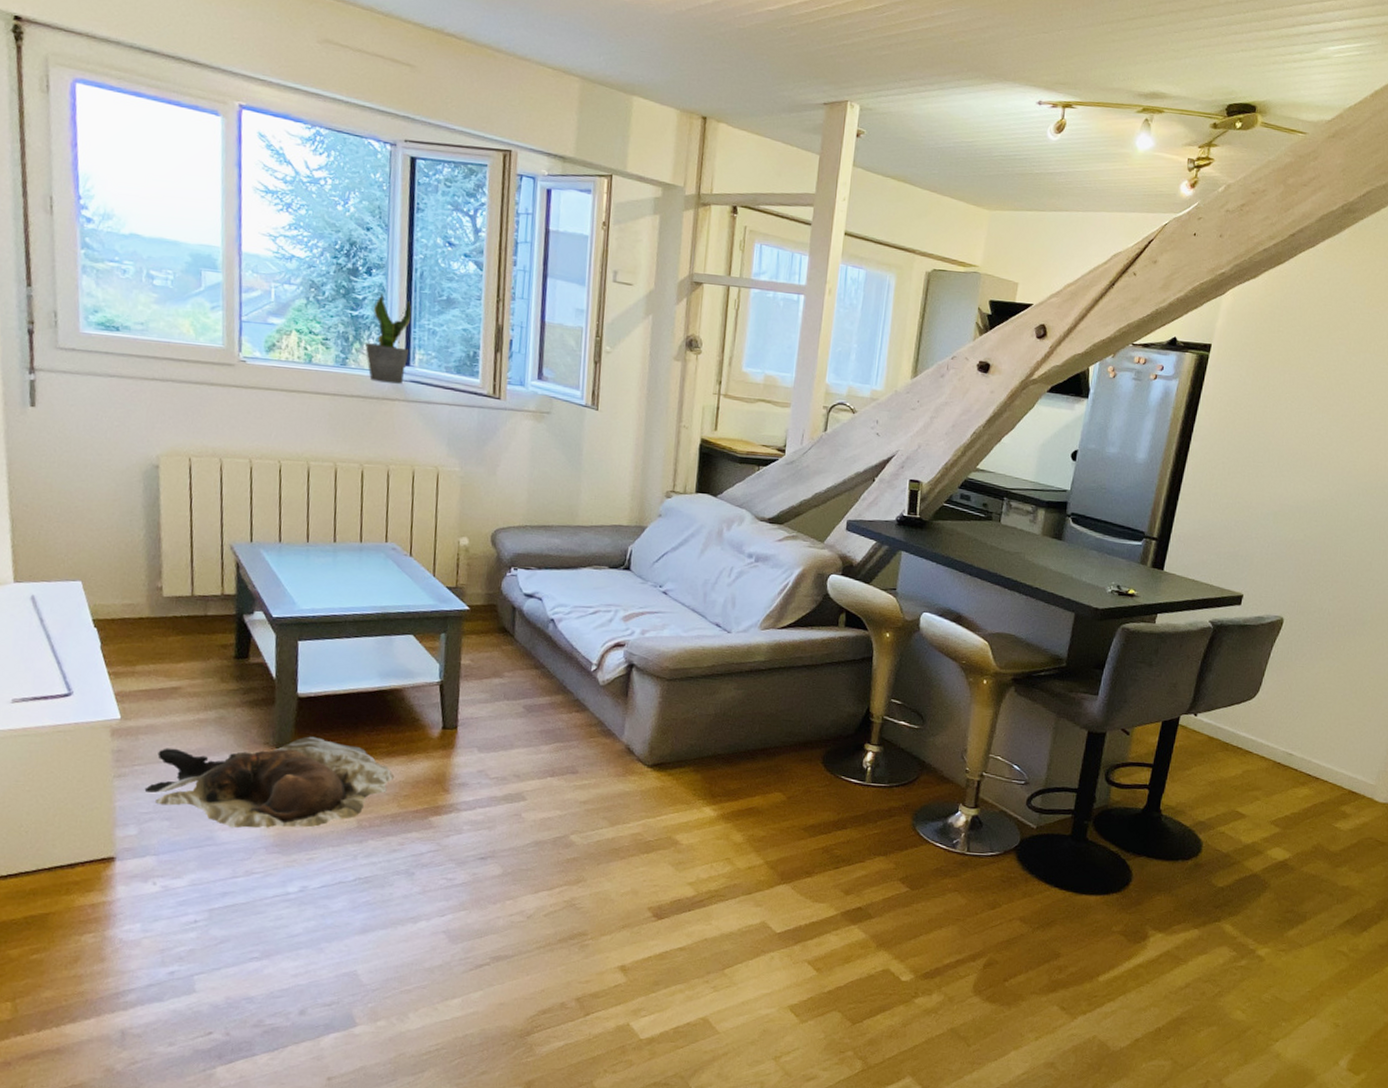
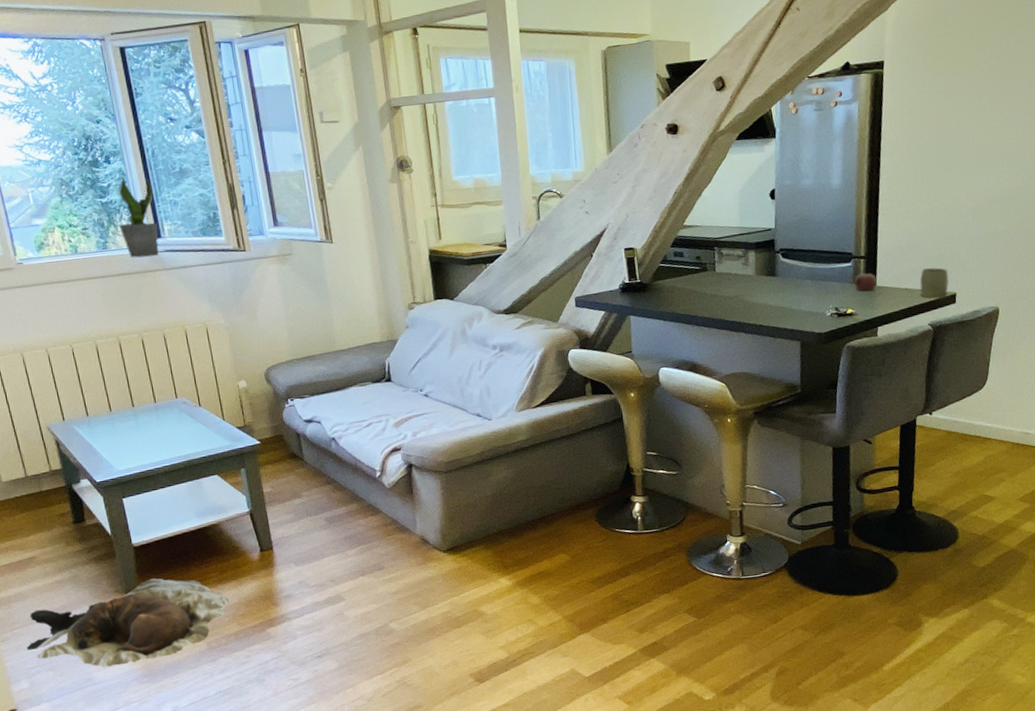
fruit: none [1141,552,1165,576] -> present [854,270,877,293]
mug: none [1207,563,1239,598] -> present [920,267,949,300]

